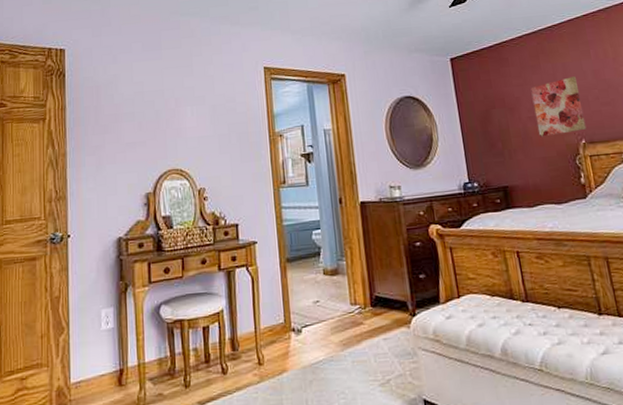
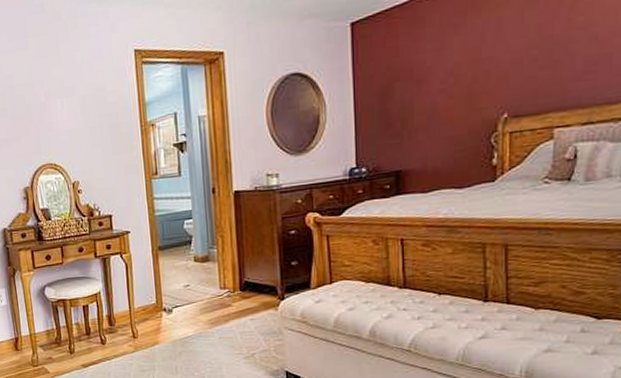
wall art: present [530,76,587,137] -> none [448,34,513,113]

